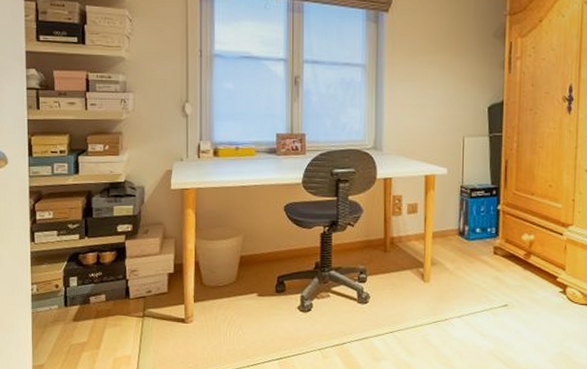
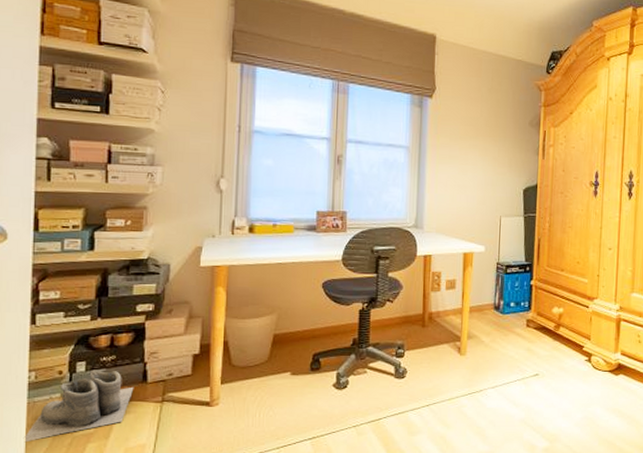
boots: none [30,284,119,348] -> present [23,369,134,443]

